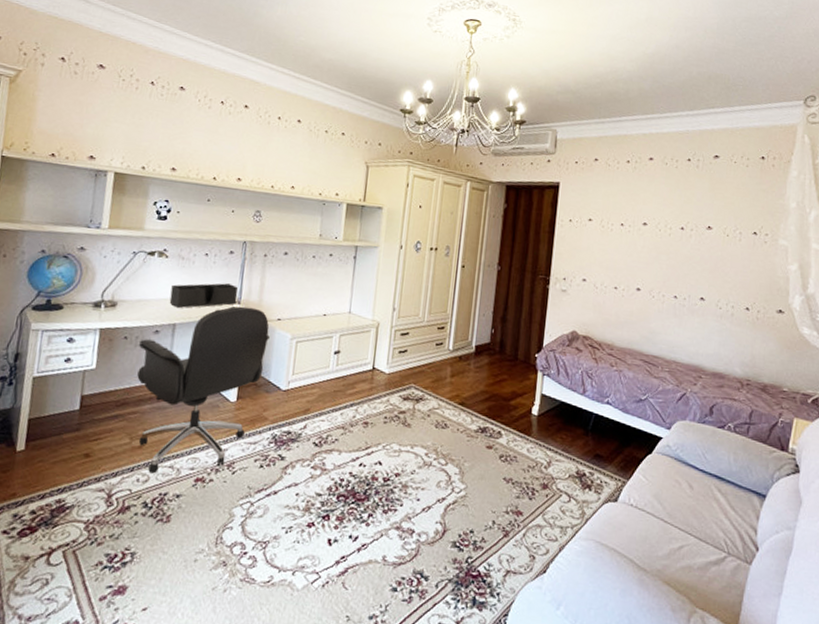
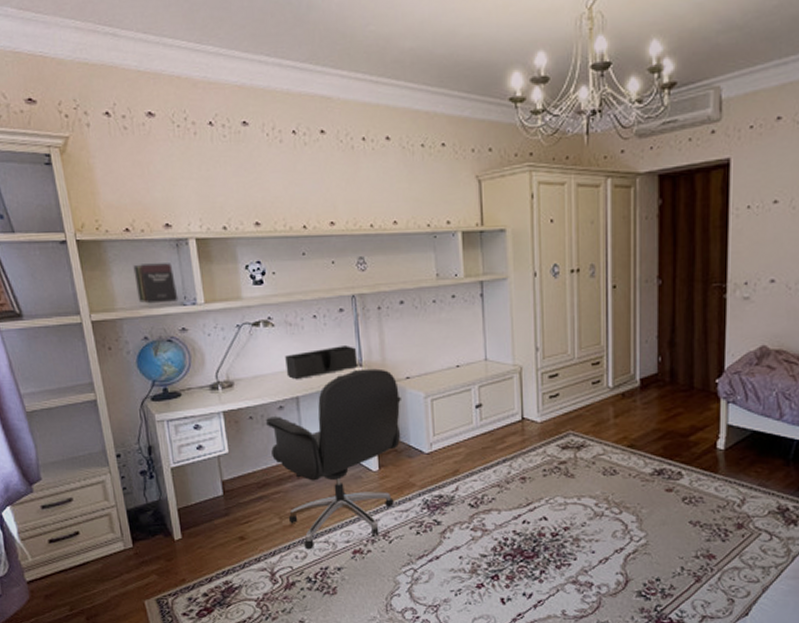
books: none [45,185,87,223] -> present [133,263,179,304]

